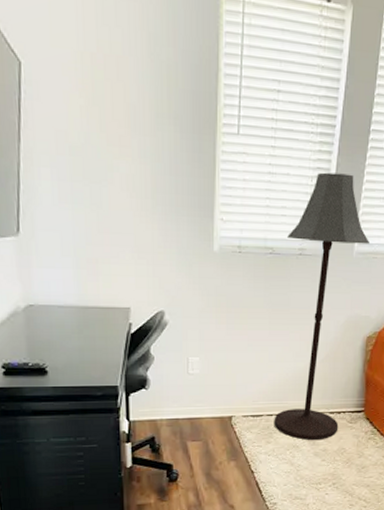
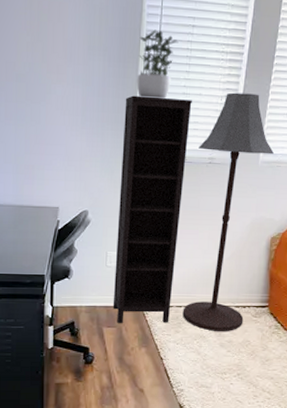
bookcase: none [197,174,279,437] -> present [112,95,192,324]
potted plant: none [215,94,262,179] -> present [136,29,179,99]

